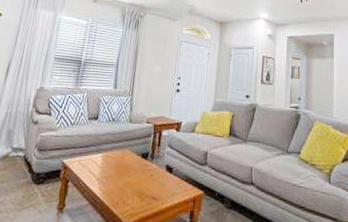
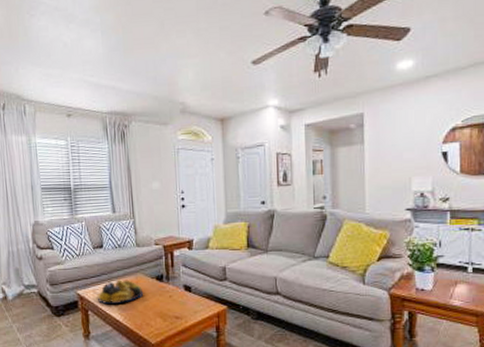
fruit bowl: none [80,153,126,177] -> present [97,280,143,304]

